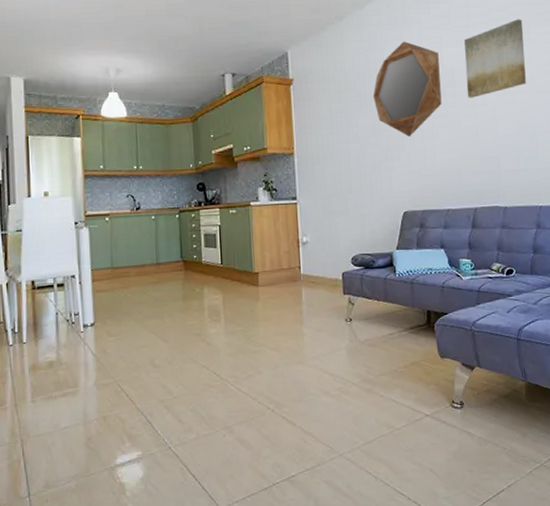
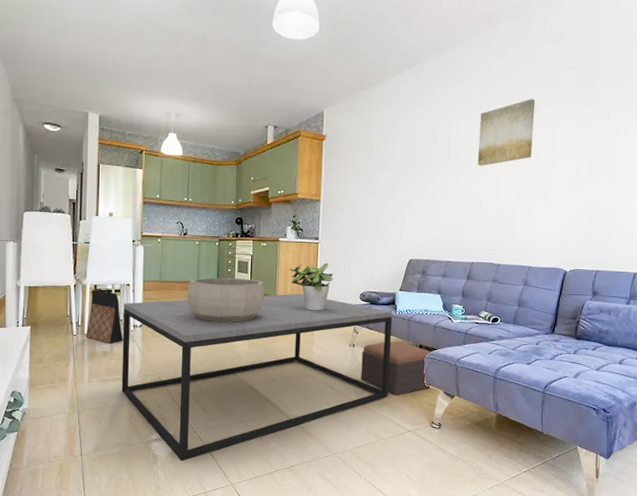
bag: none [24,283,73,351] -> present [85,288,124,344]
coffee table: none [69,264,398,488] -> present [121,293,393,462]
decorative bowl: none [145,254,240,310] -> present [186,277,265,323]
potted plant: none [265,225,319,284] -> present [289,262,334,311]
footstool: none [361,309,445,375] -> present [361,341,430,396]
home mirror: present [373,41,442,138] -> none [394,110,456,196]

